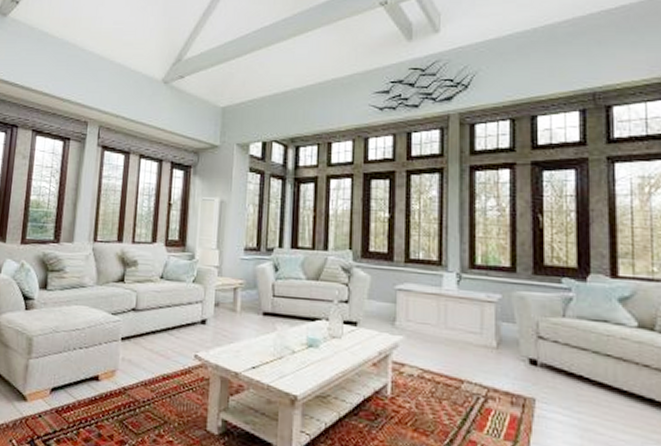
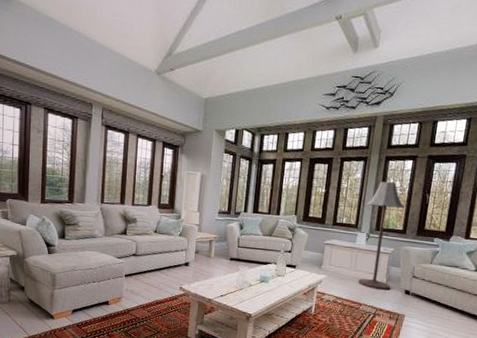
floor lamp: none [451,199,508,359] -> present [358,181,405,290]

